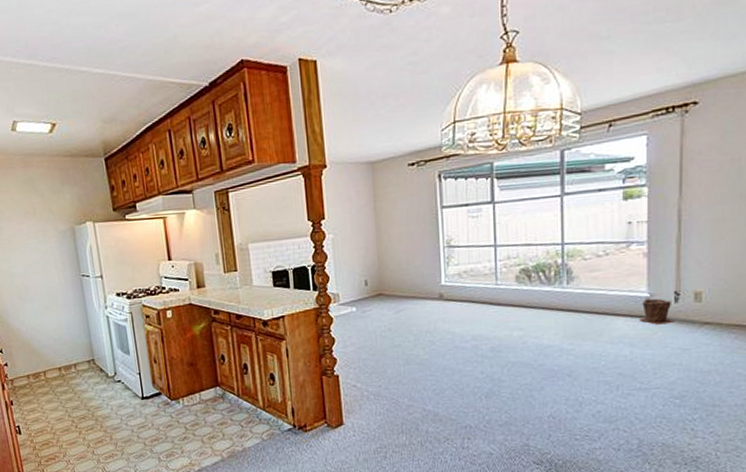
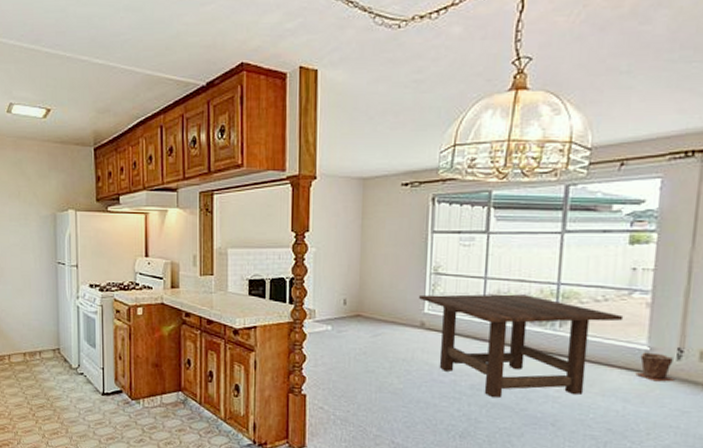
dining table: none [435,257,624,358] -> present [419,293,624,398]

